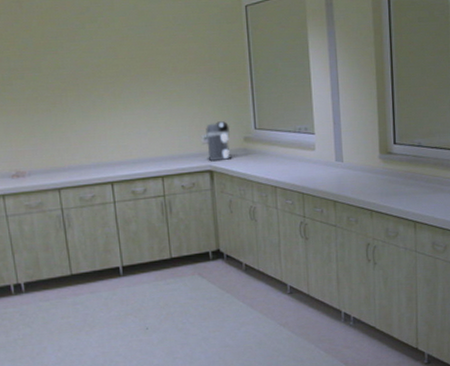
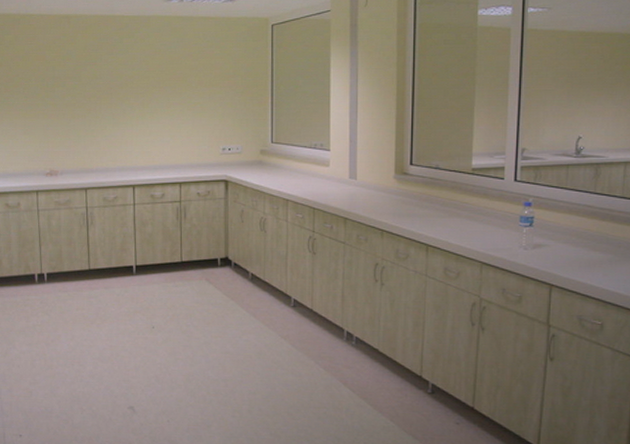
coffee maker: present [206,121,233,162] -> none [224,134,248,172]

